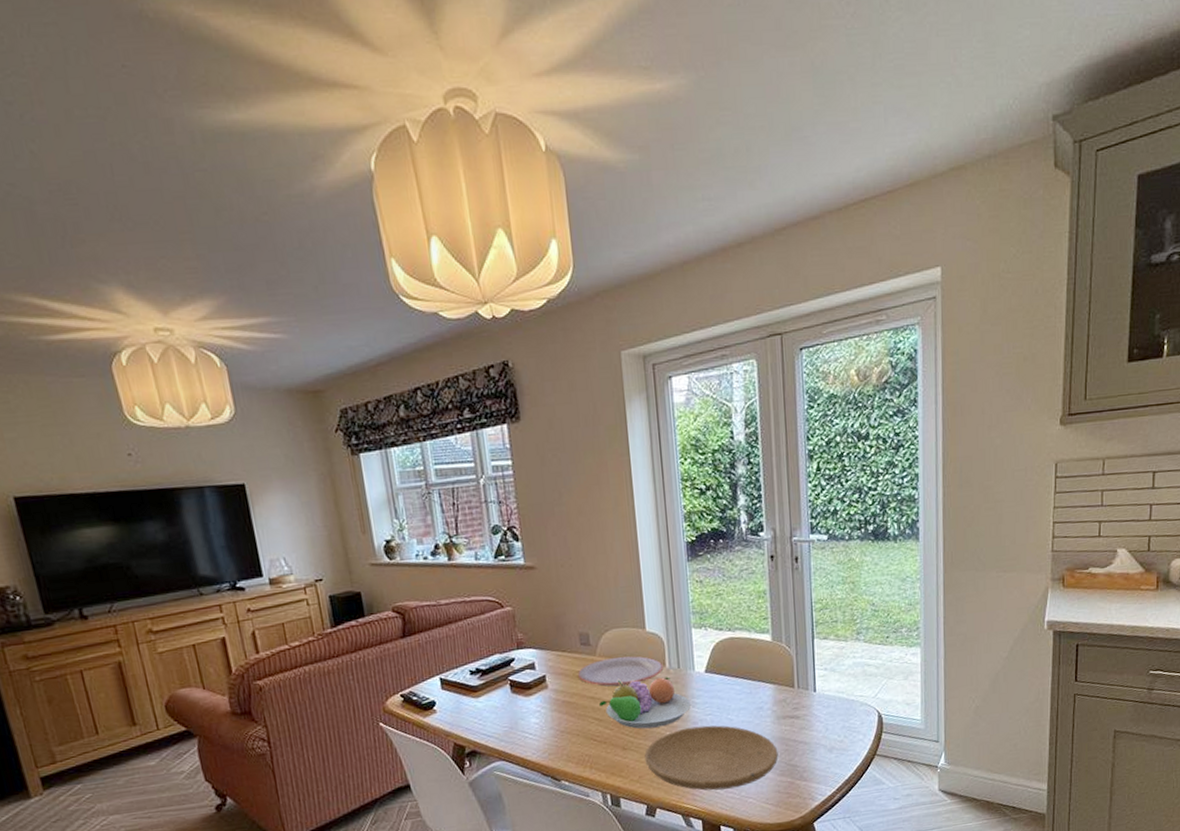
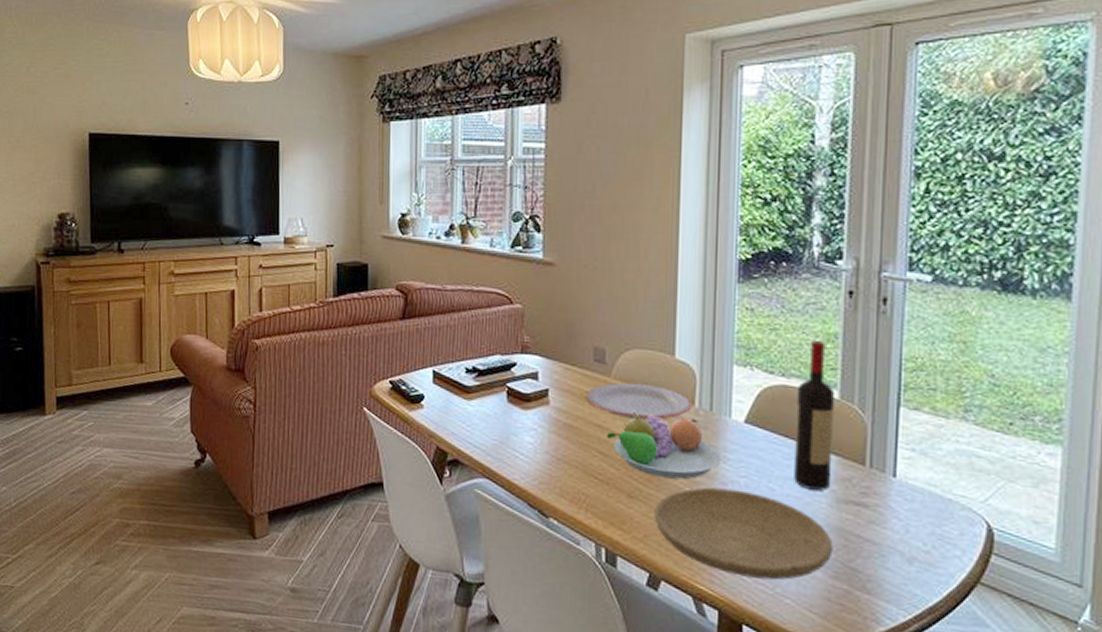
wine bottle: none [741,598,772,714] -> present [794,341,834,491]

